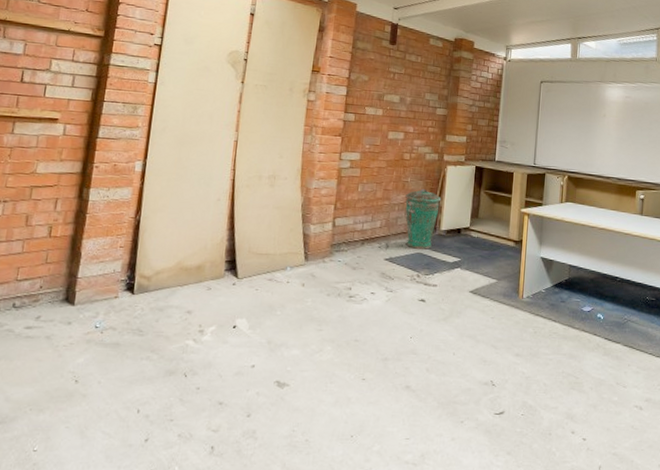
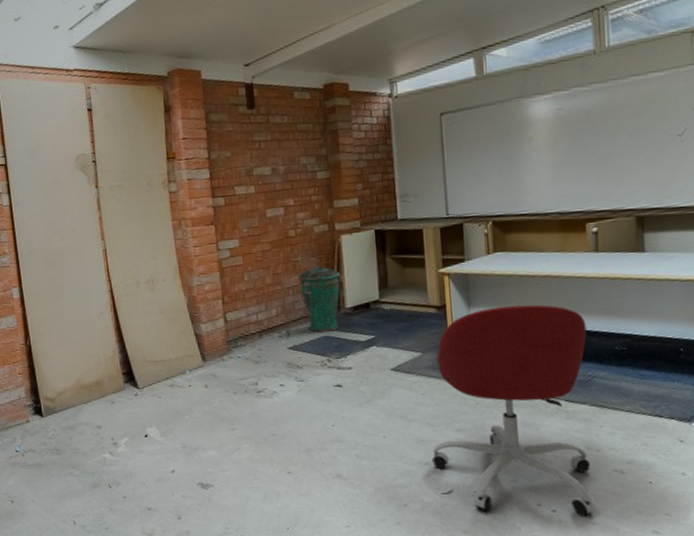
office chair: none [490,249,628,446] -> present [431,304,596,516]

